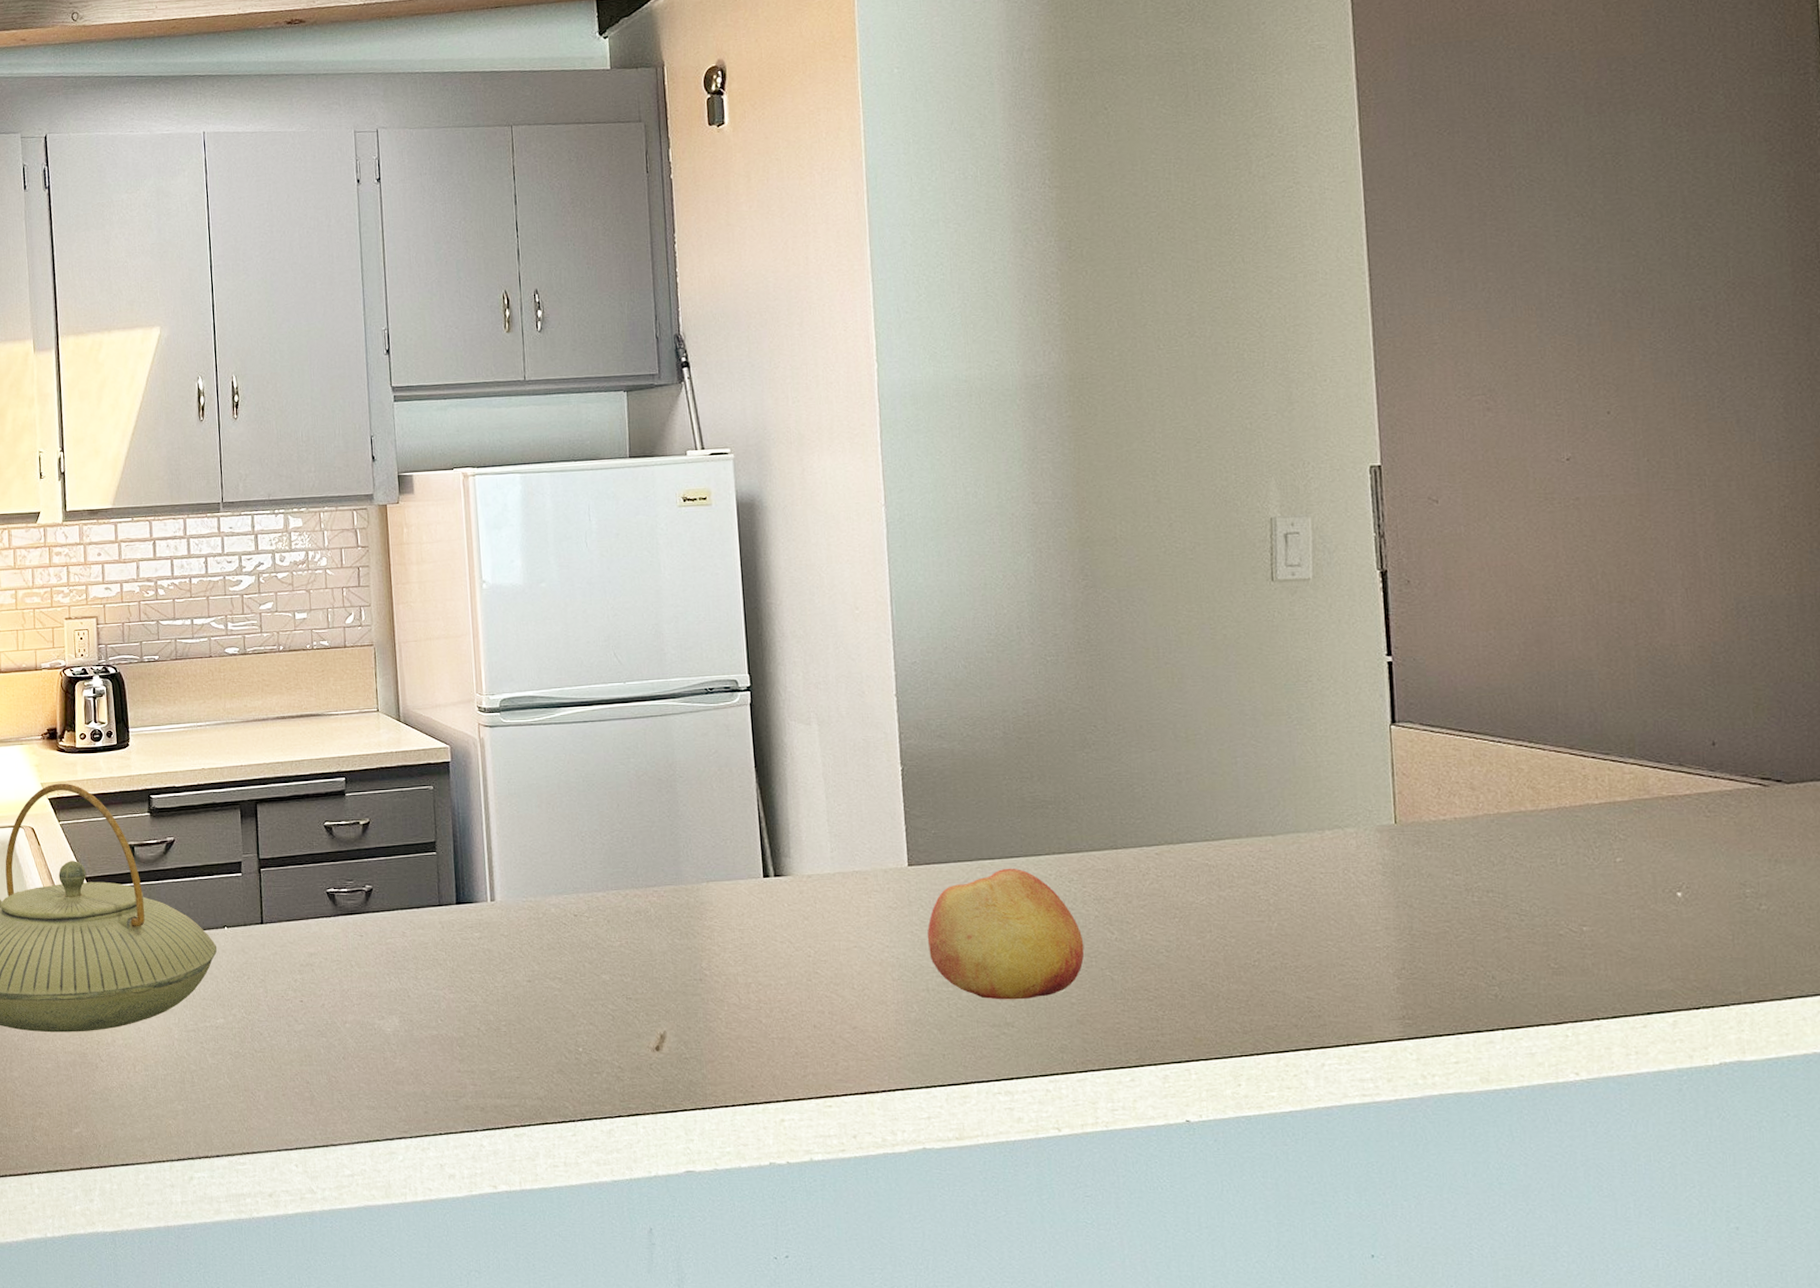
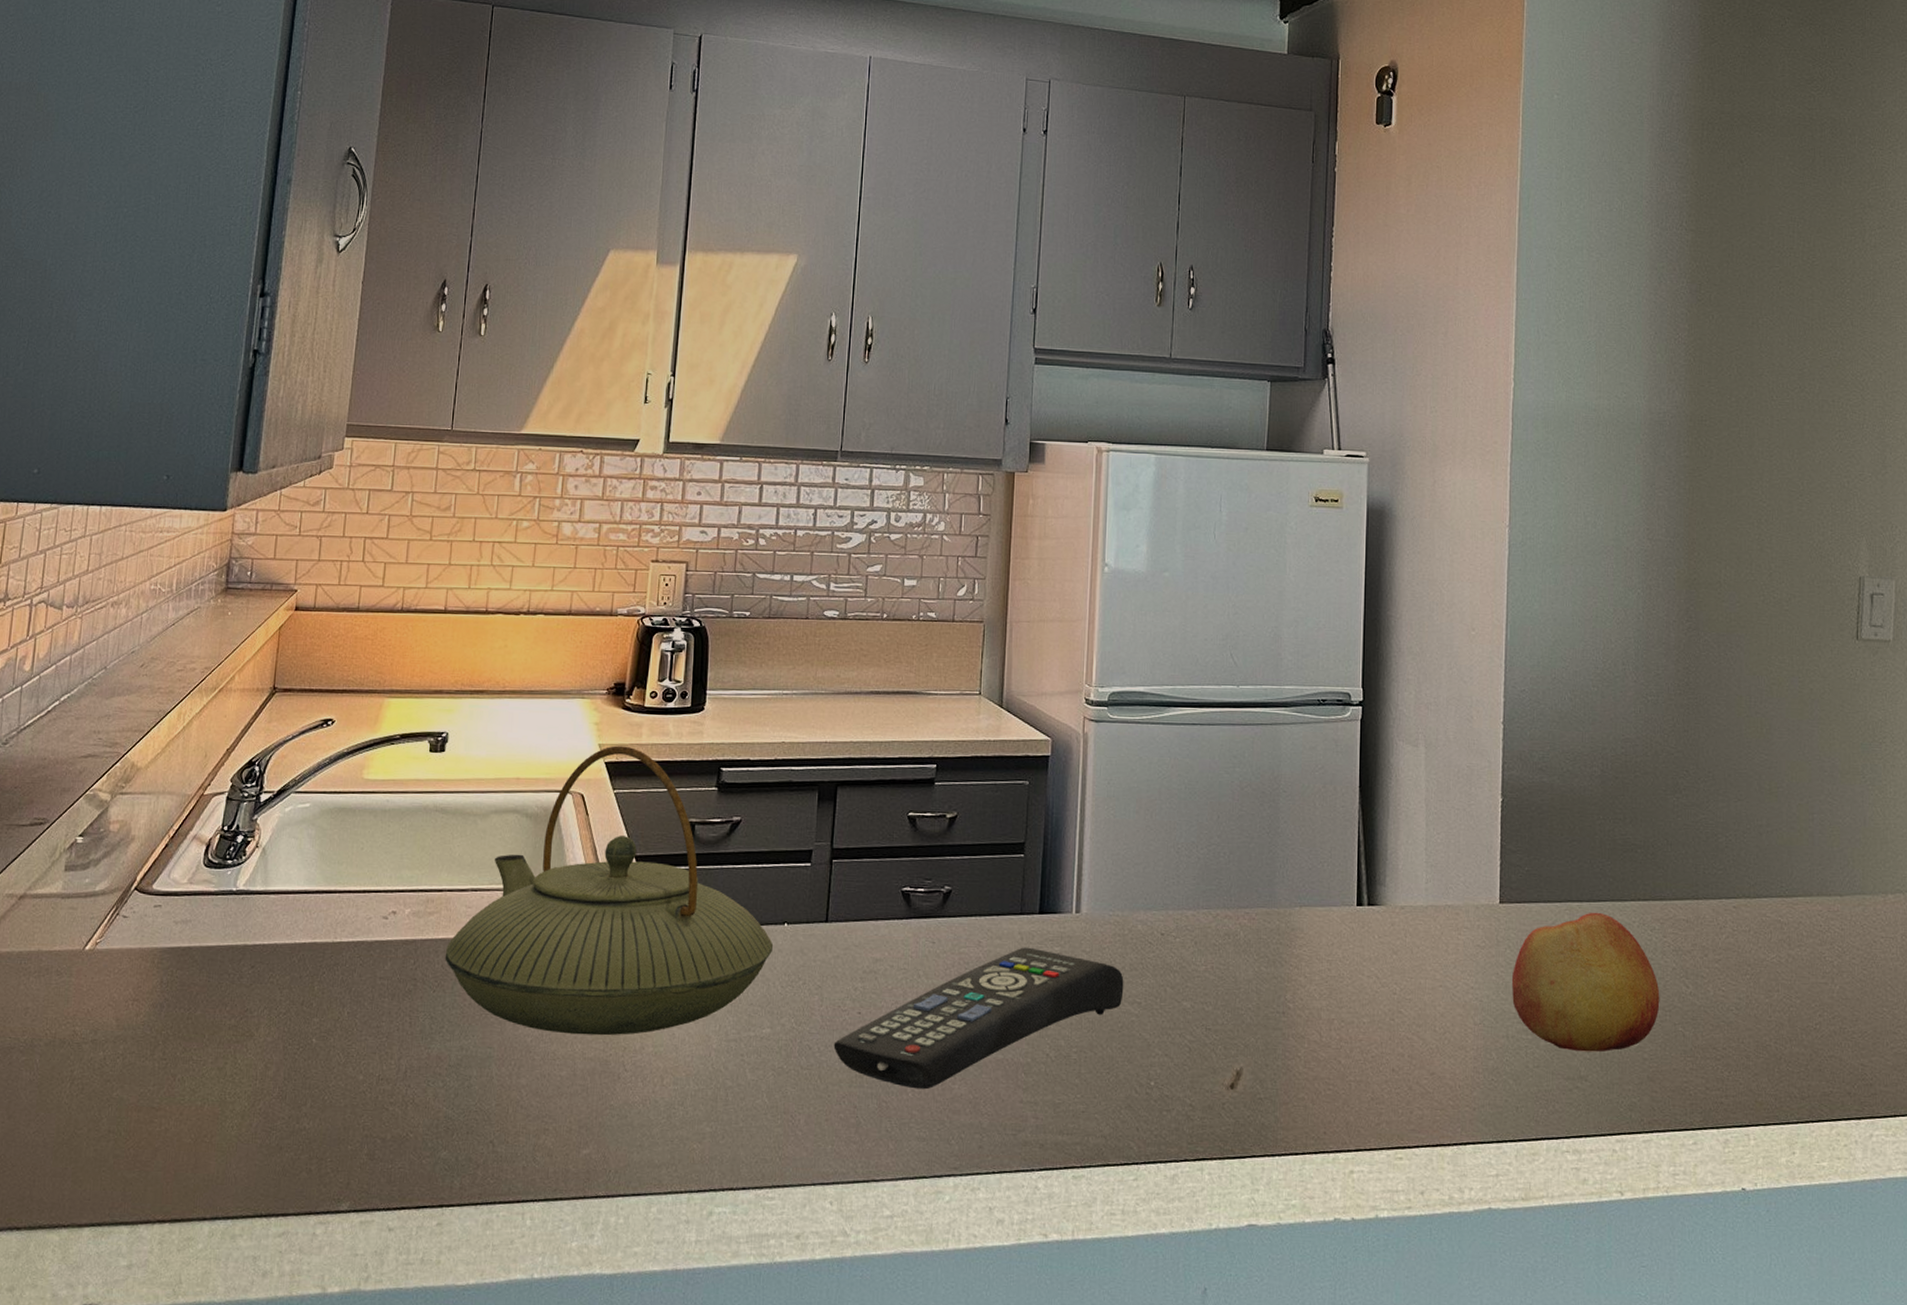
remote control: none [282,935,544,1065] -> present [833,947,1124,1090]

